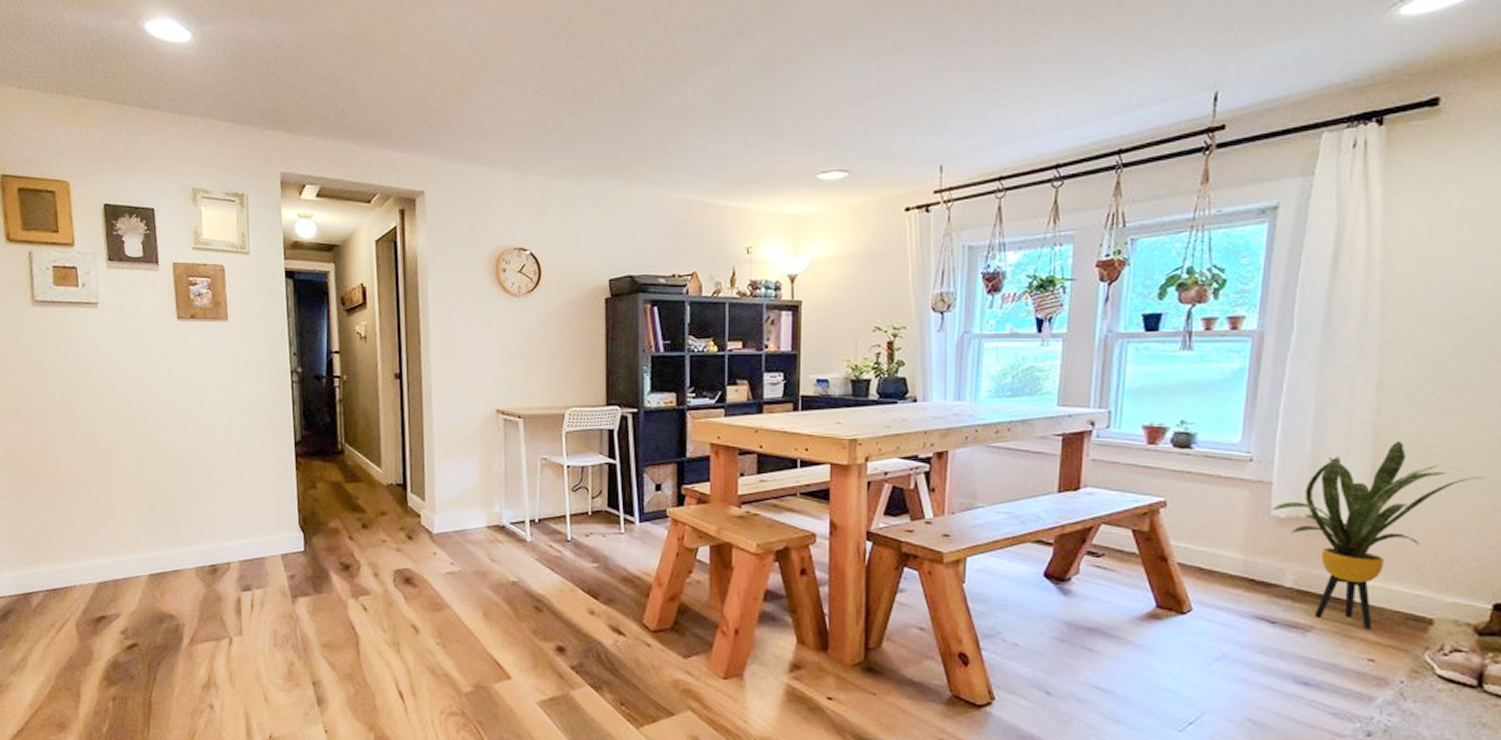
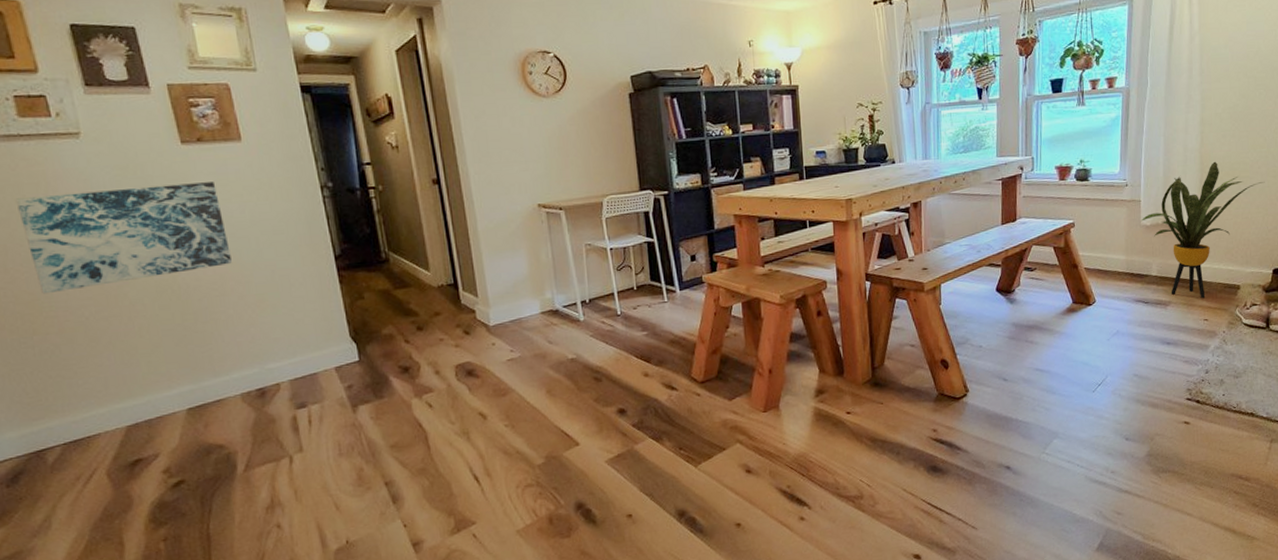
wall art: none [41,357,205,449] -> present [15,182,232,294]

